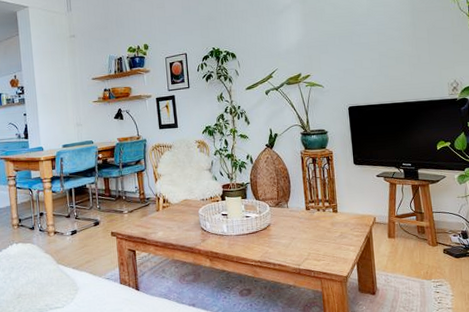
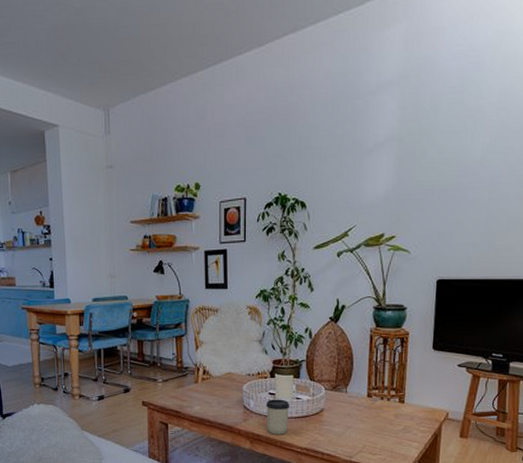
cup: none [220,218,242,251] -> present [266,399,290,435]

